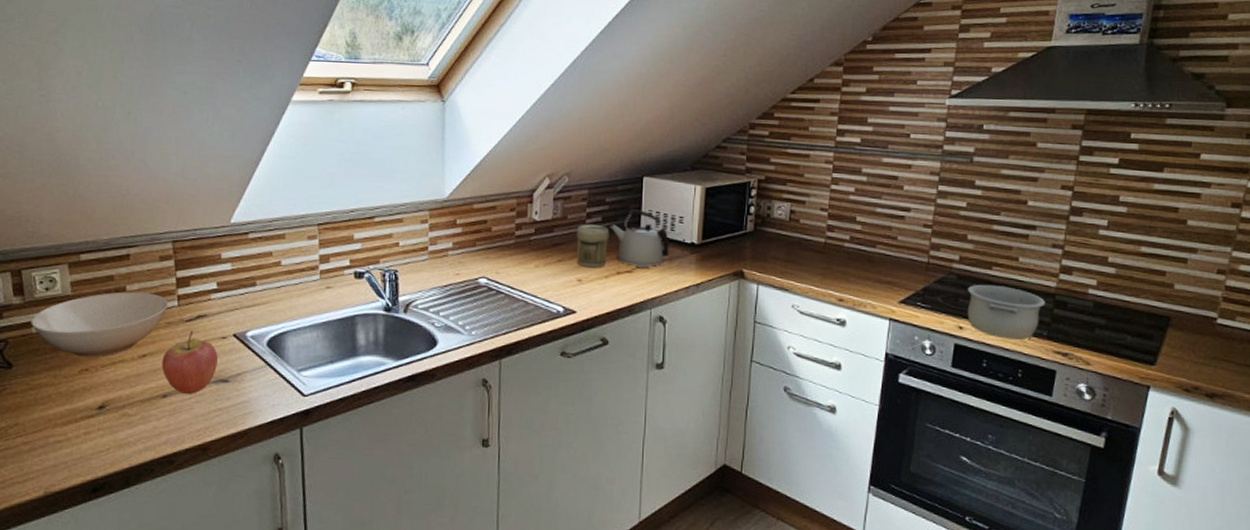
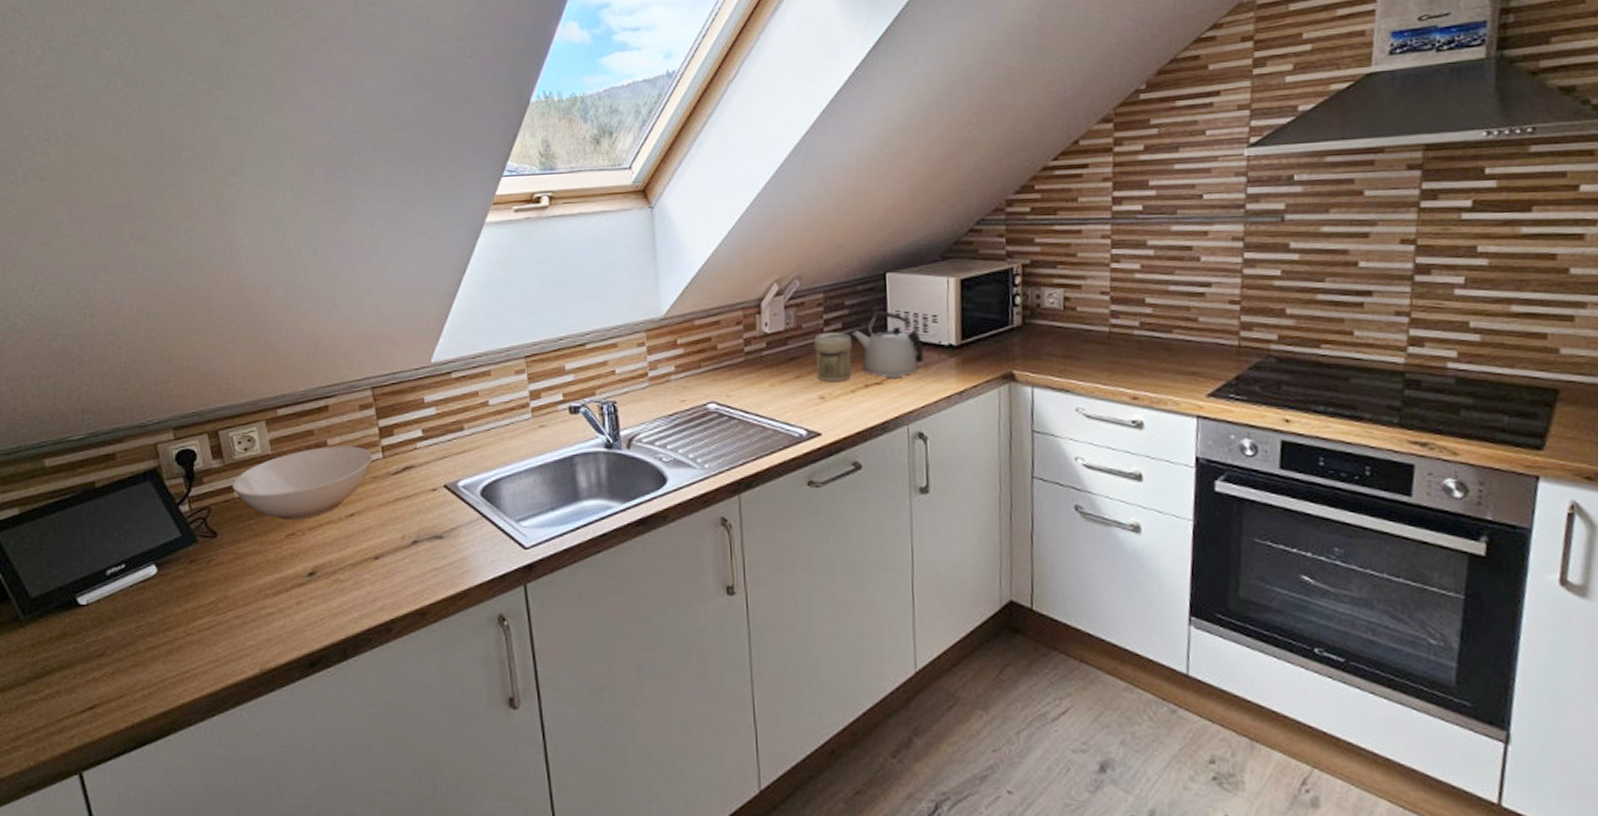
fruit: present [161,330,218,394] -> none [371,484,429,554]
cooking pot: present [967,284,1045,340] -> none [1291,366,1393,431]

